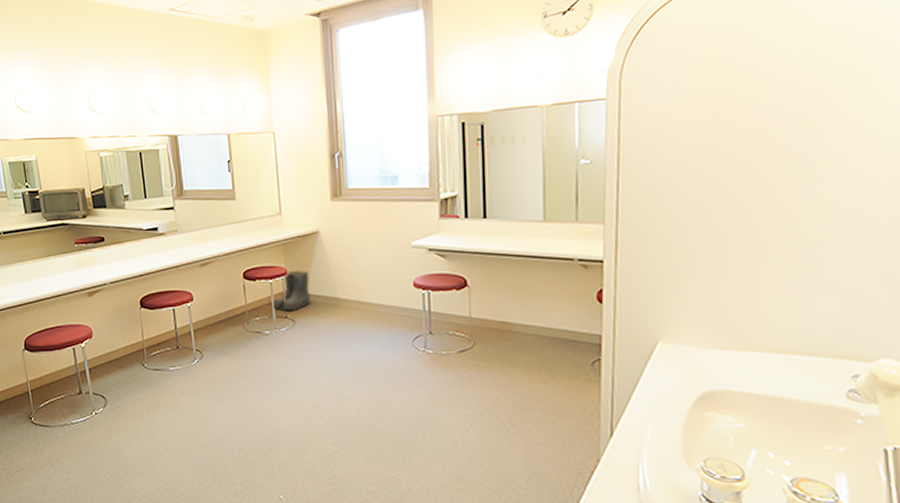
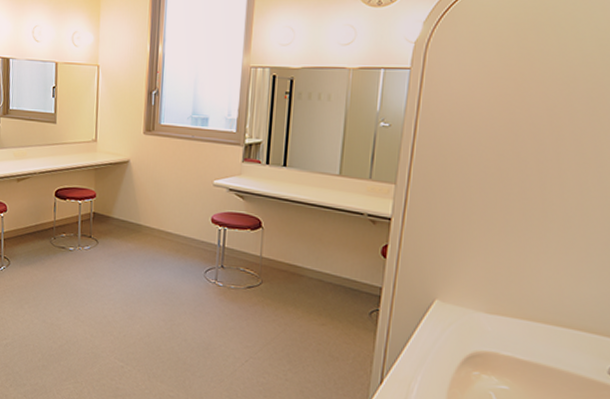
boots: present [272,270,312,310] -> none [78,194,116,231]

